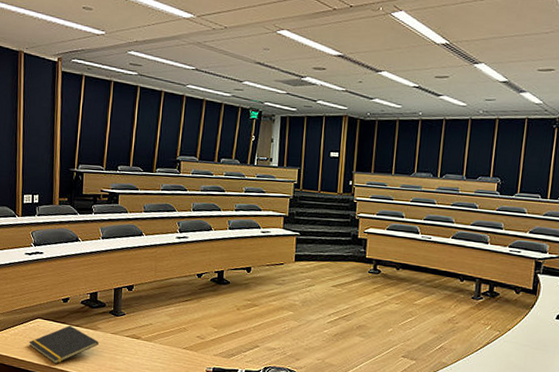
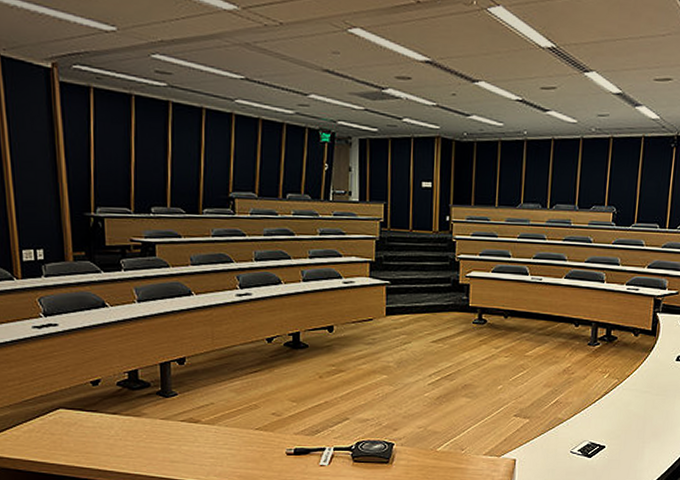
notepad: present [29,325,99,365] -> none [50,413,145,464]

